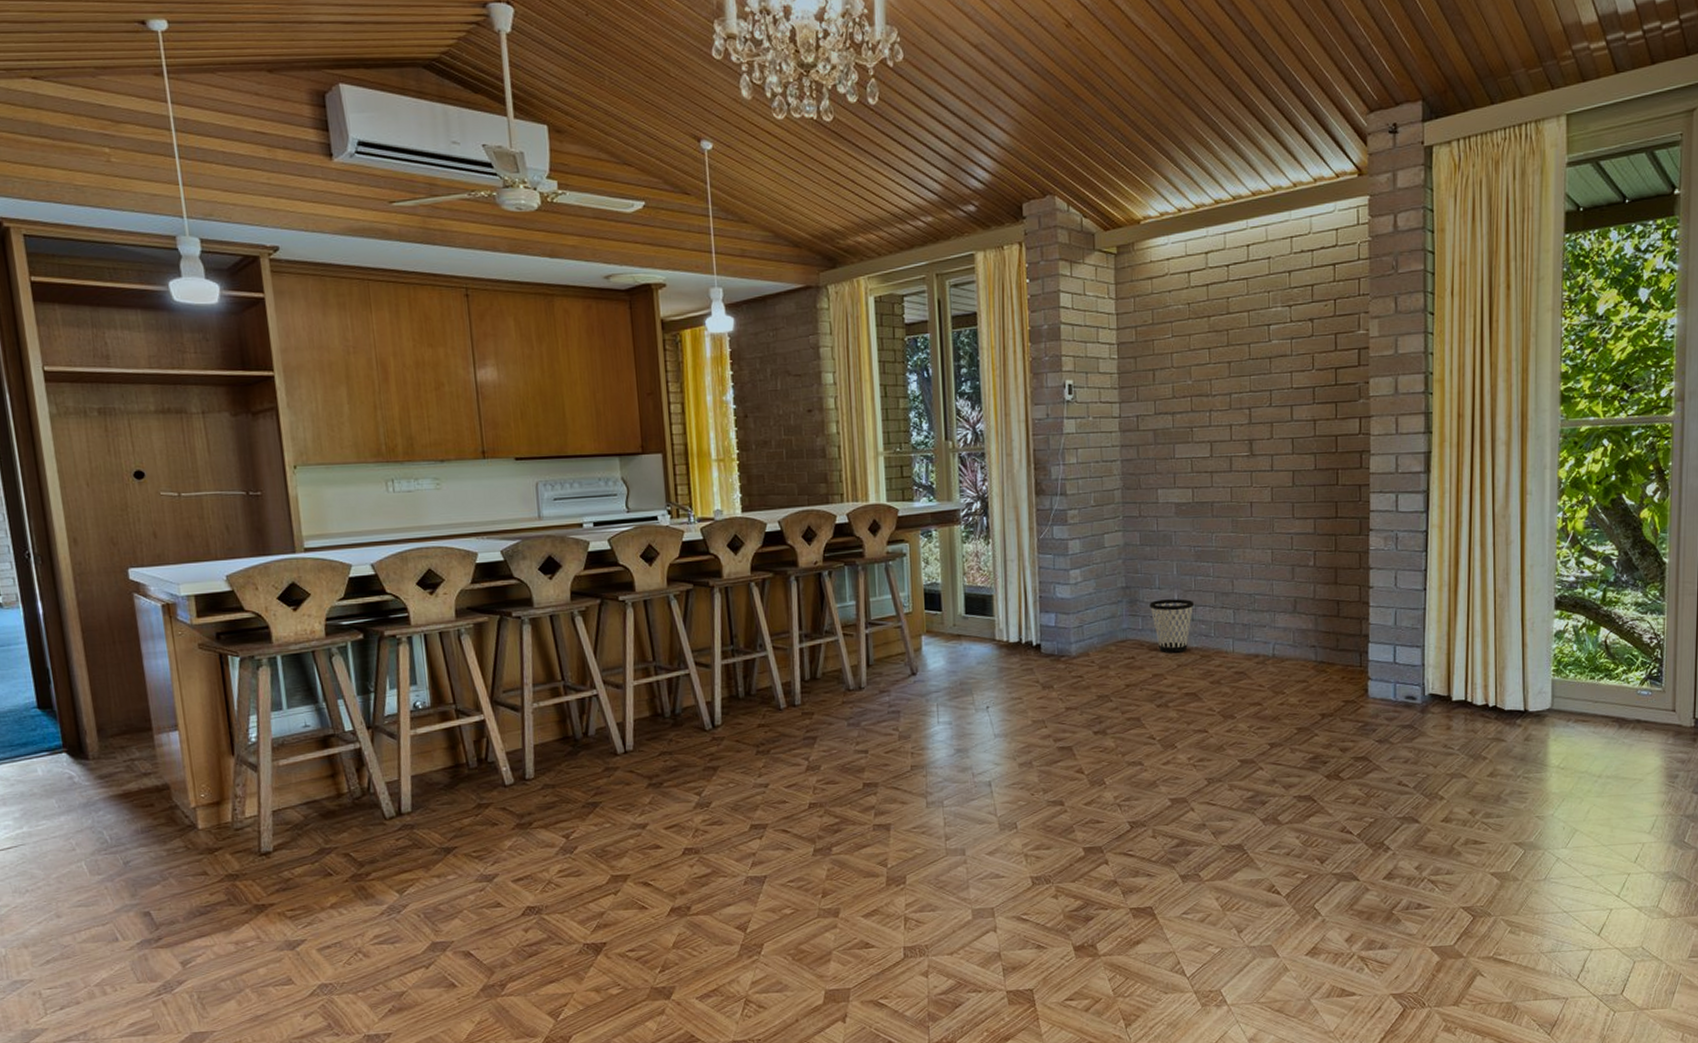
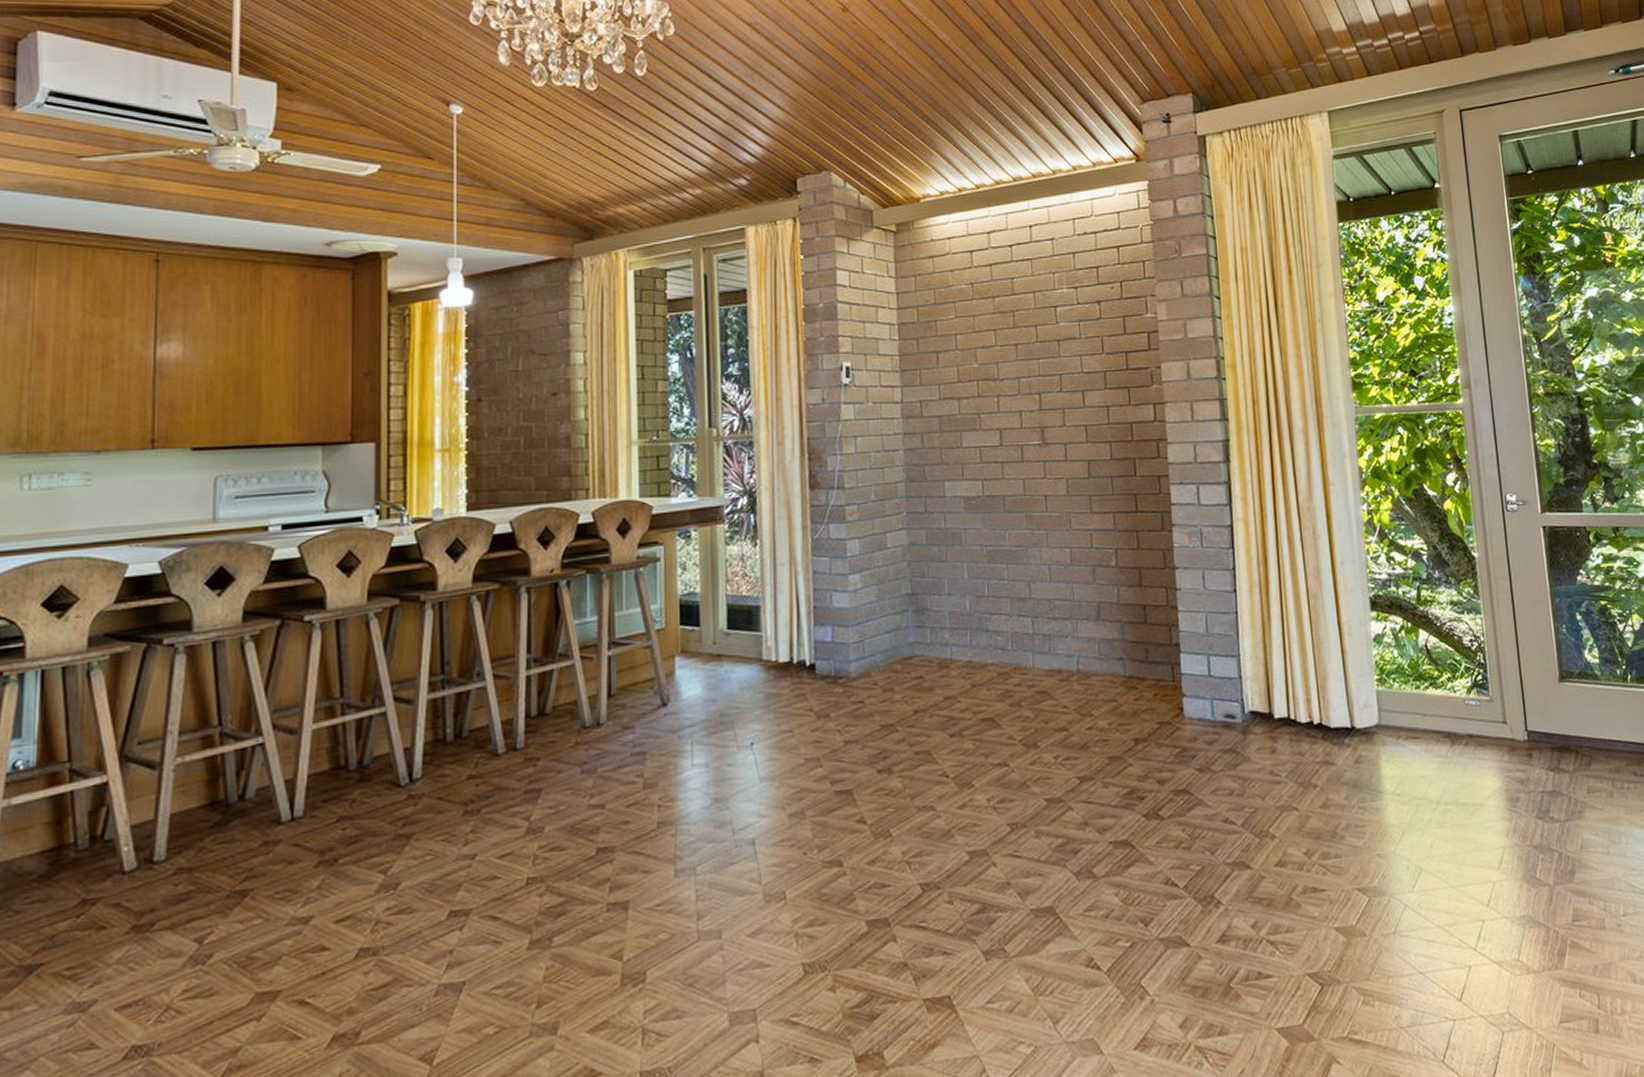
wastebasket: present [1150,599,1195,653] -> none [939,606,989,671]

